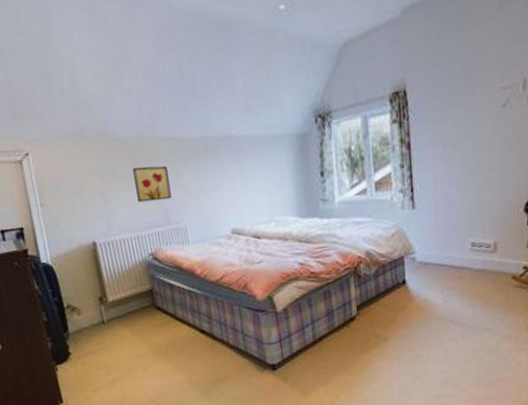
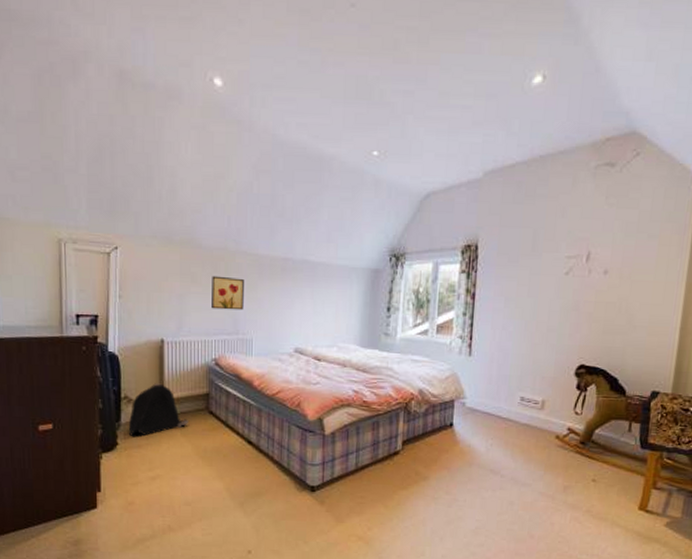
backpack: none [76,287,137,344] -> present [128,383,188,437]

